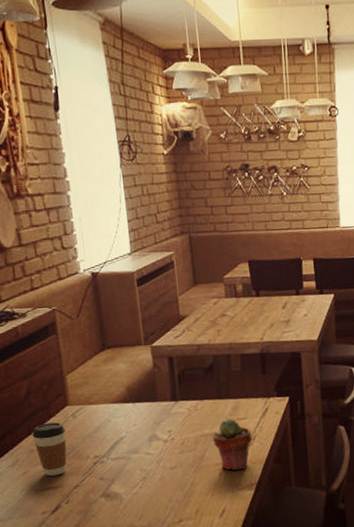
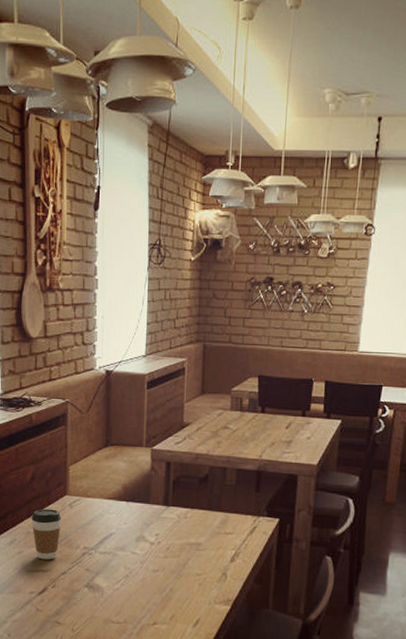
potted succulent: present [212,418,252,471] -> none [197,531,236,584]

